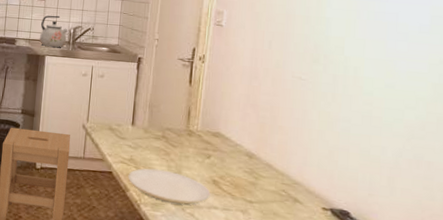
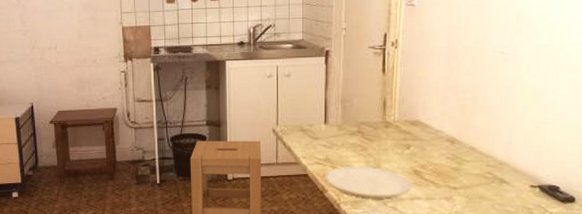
kettle: present [39,15,68,48] -> none [217,15,247,51]

